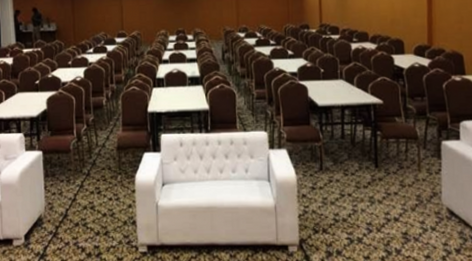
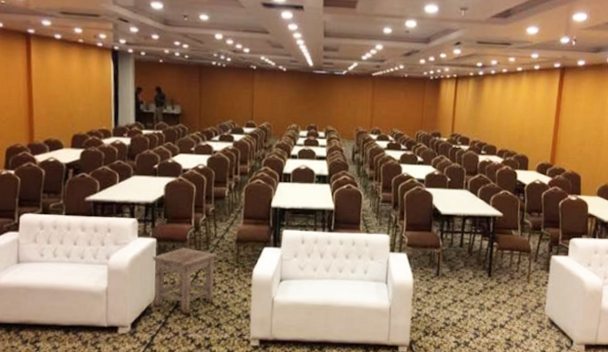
stool: none [40,157,101,224] -> present [152,246,218,315]

